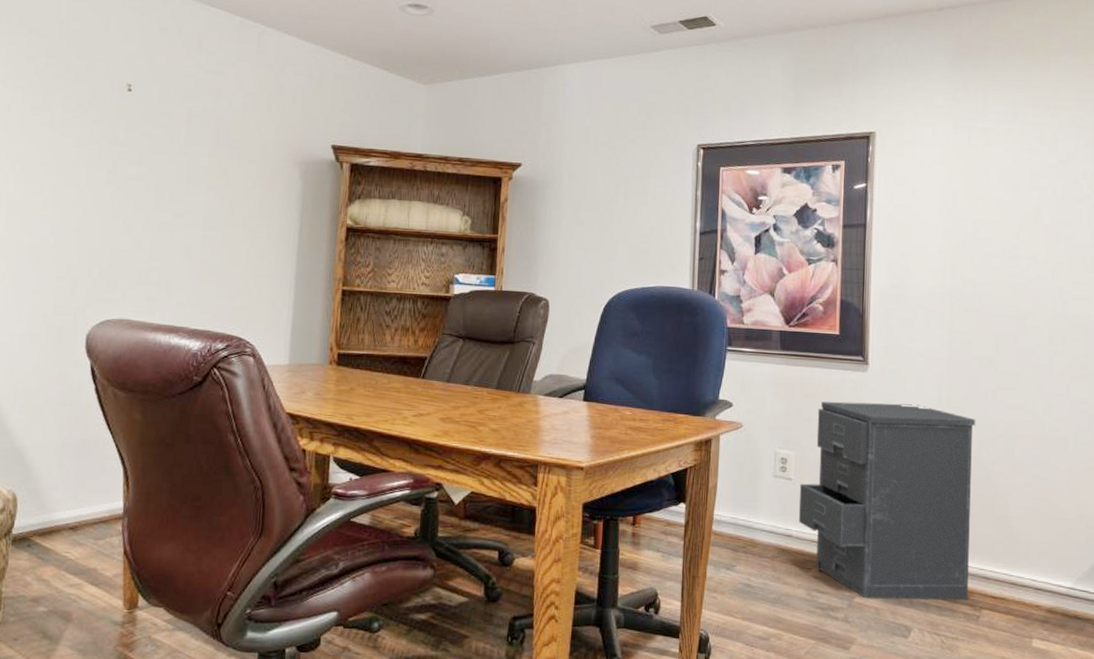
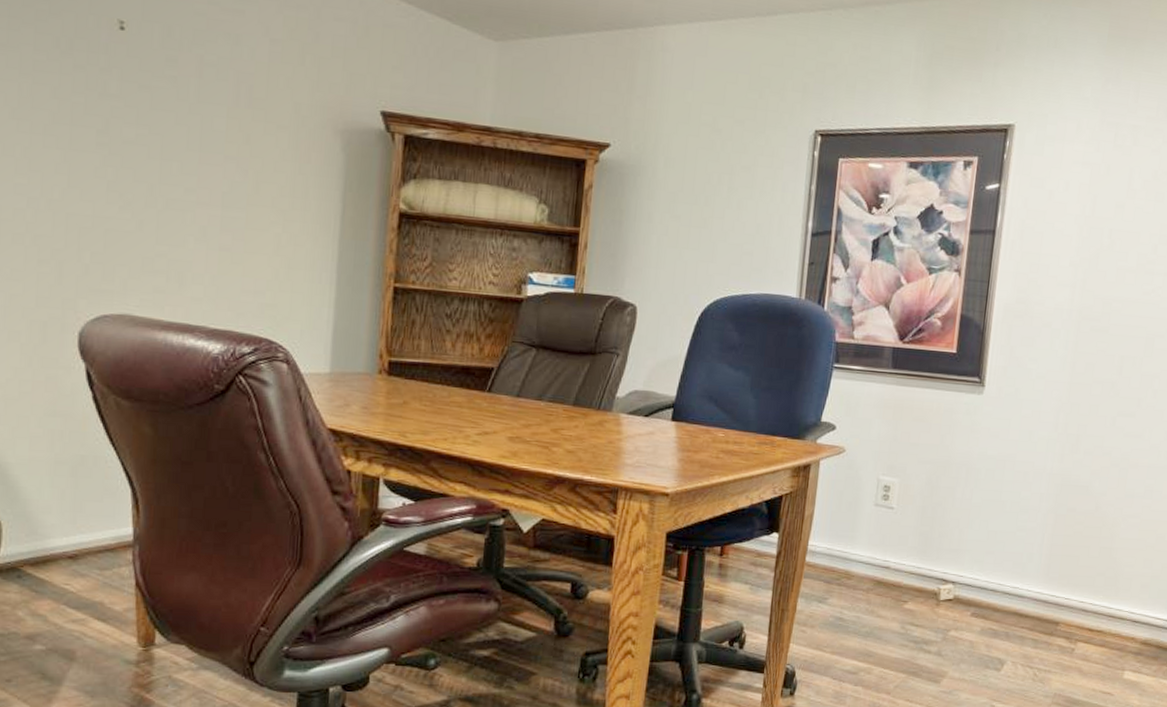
filing cabinet: present [798,401,976,601] -> none [898,425,1091,634]

